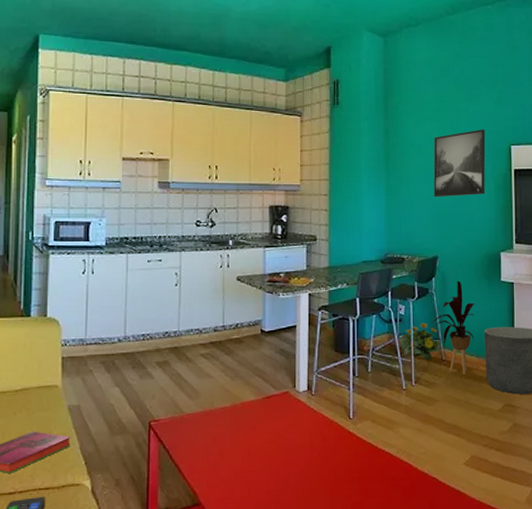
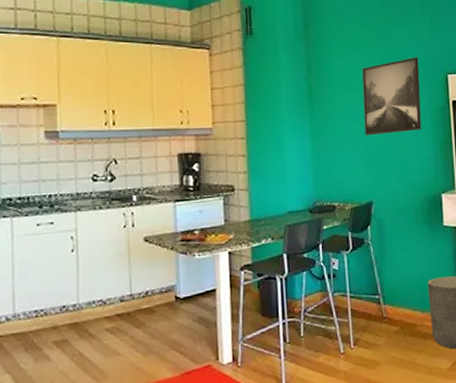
flowering plant: present [399,322,442,360] -> none [334,277,382,319]
house plant: present [430,280,475,374] -> none [368,227,418,332]

